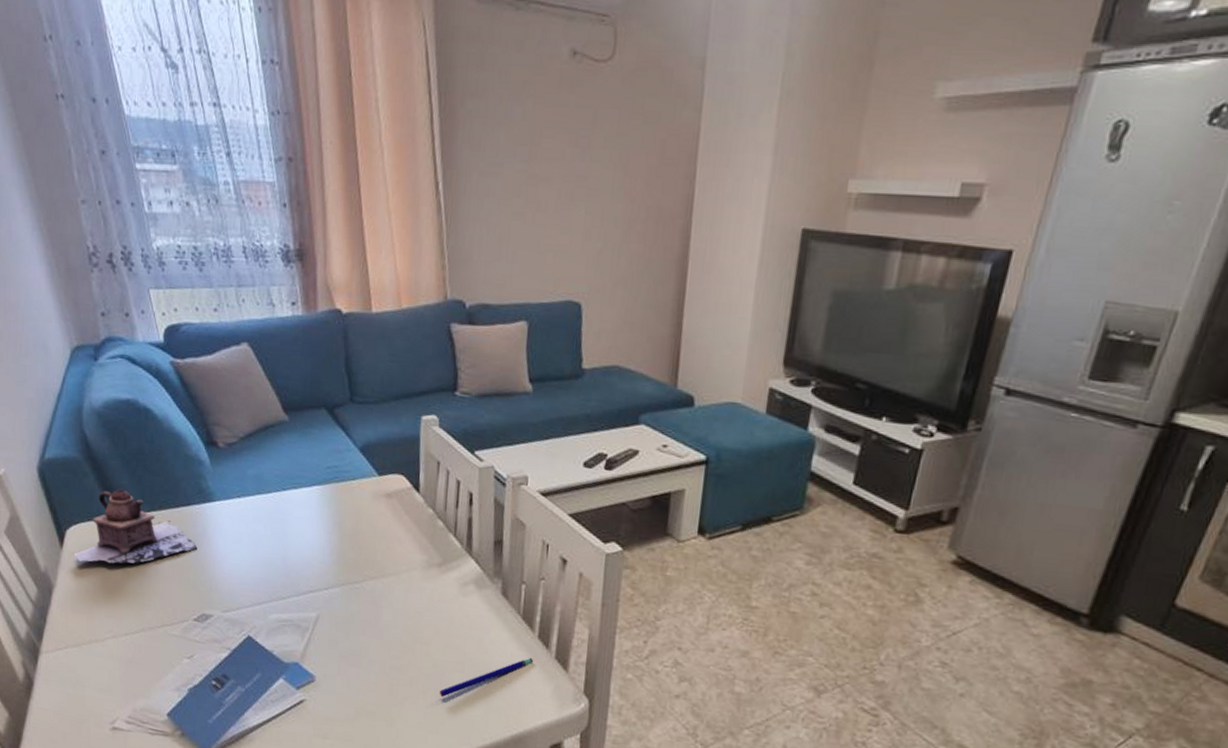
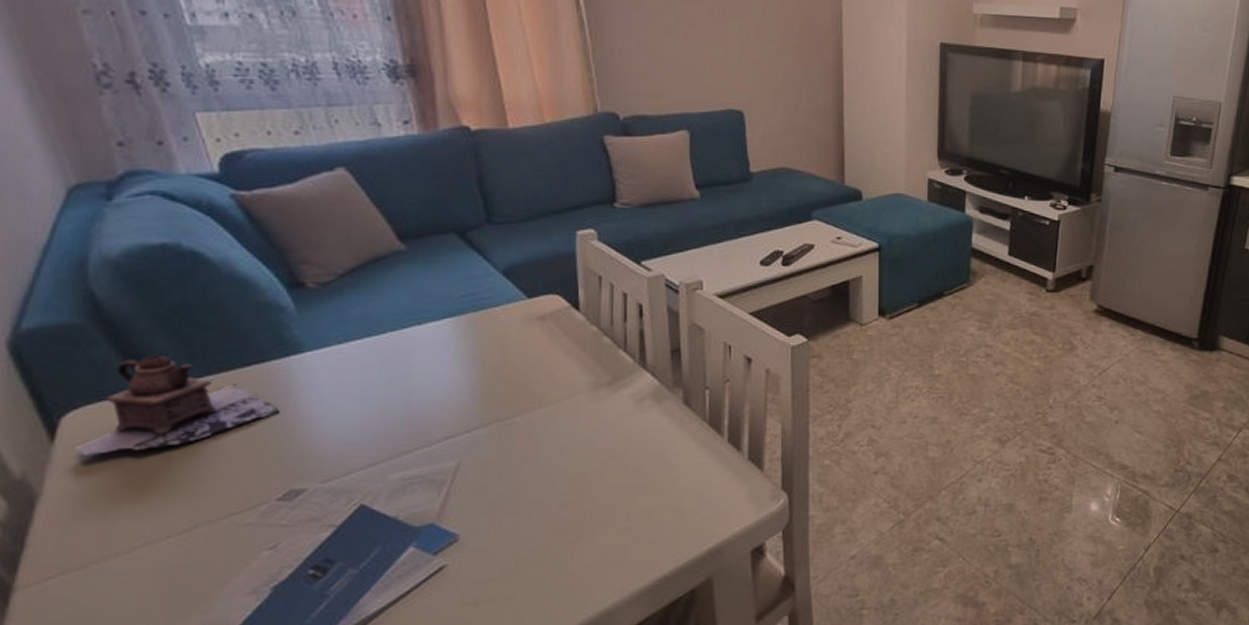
pen: present [439,657,533,698] -> none [619,463,724,526]

